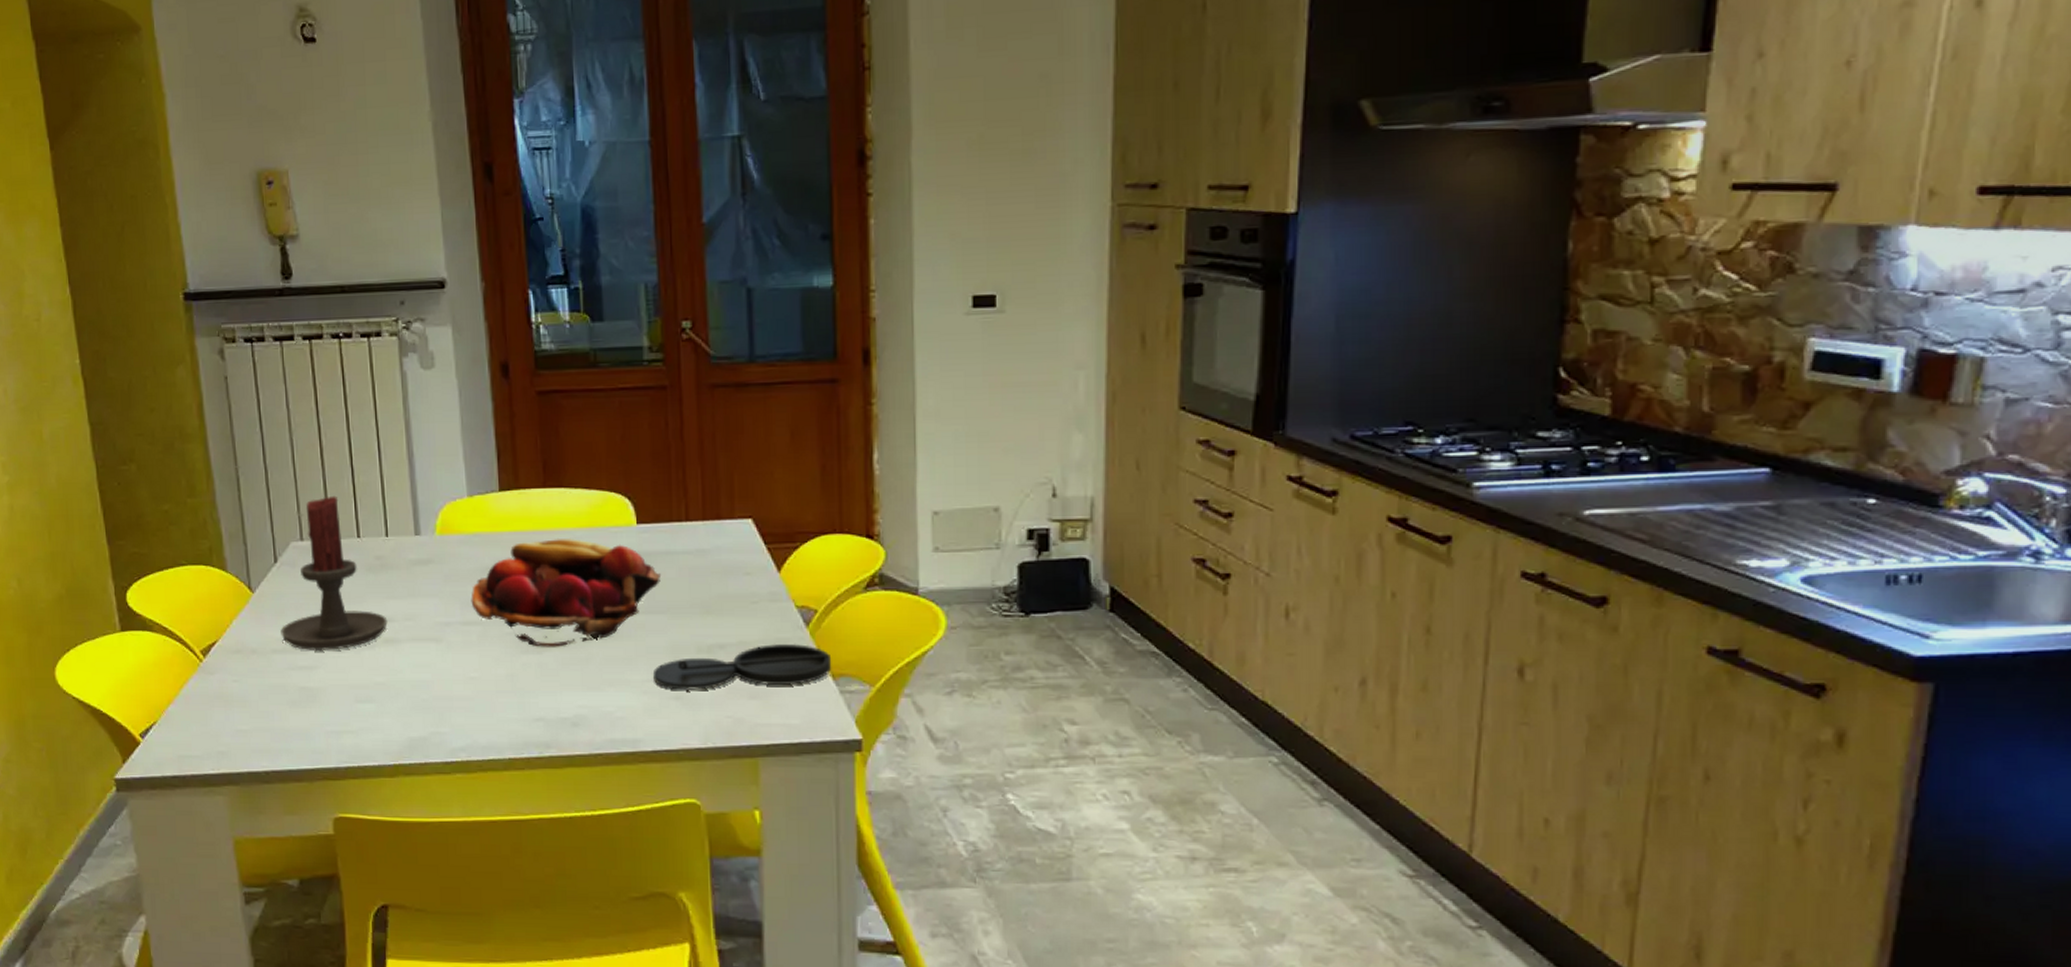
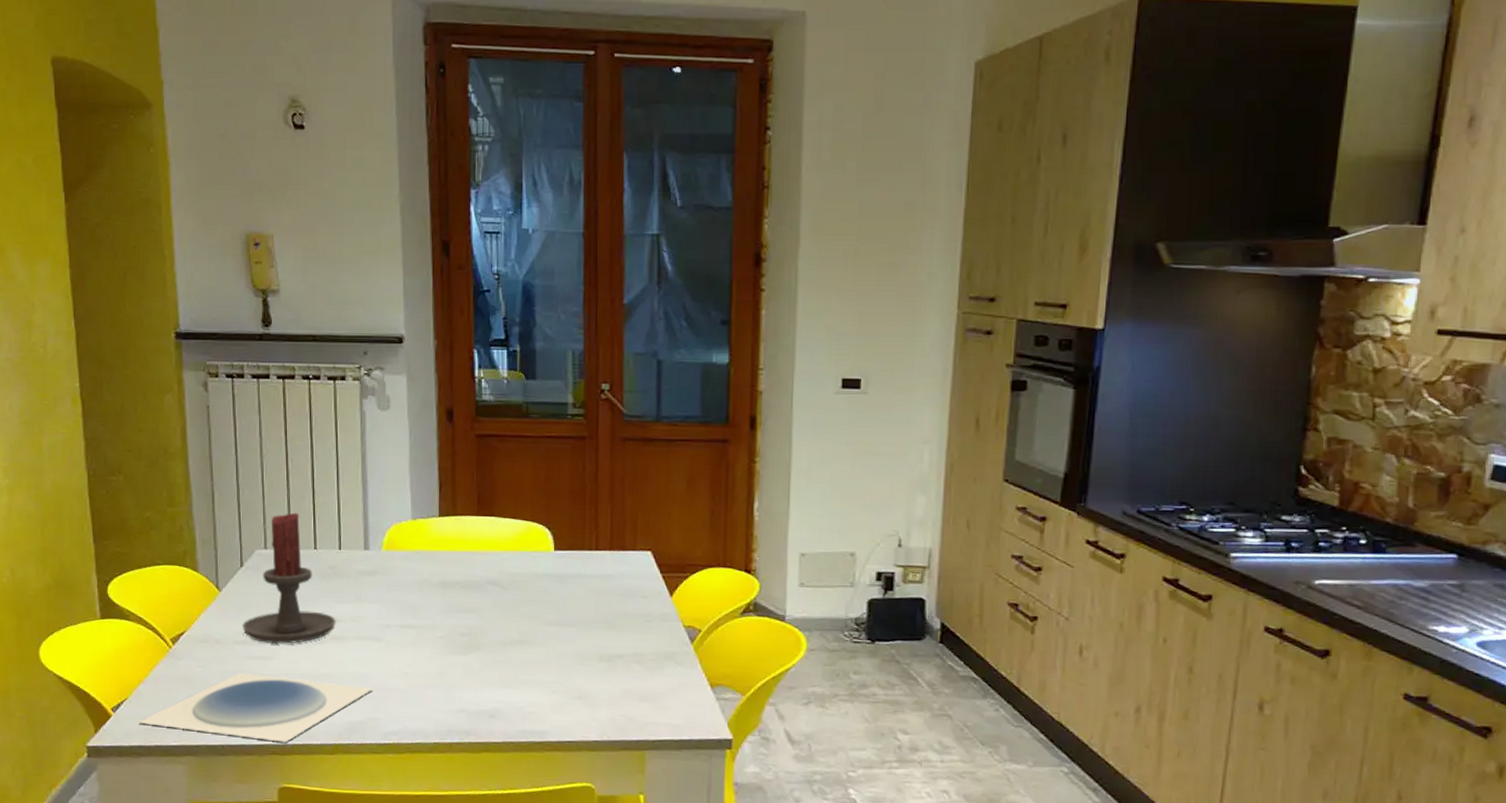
plate: none [170,685,435,765] -> present [138,672,373,743]
fruit basket: present [471,539,662,647] -> none [409,559,573,651]
plate: present [652,643,832,690] -> none [560,656,711,692]

